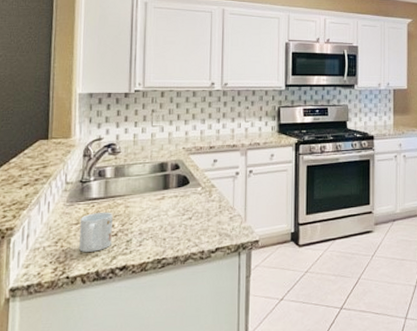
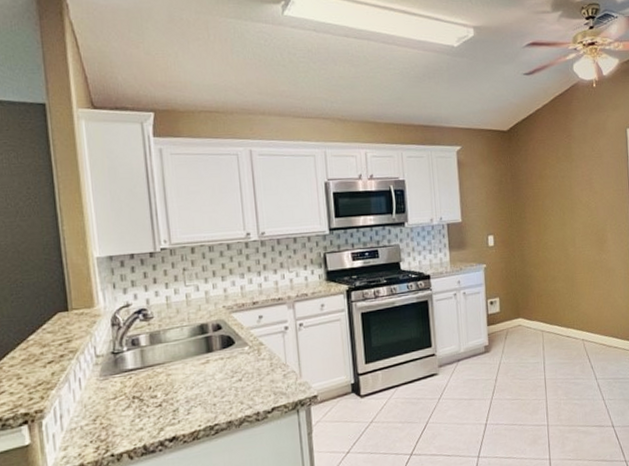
mug: present [79,212,113,252] -> none [118,382,157,427]

